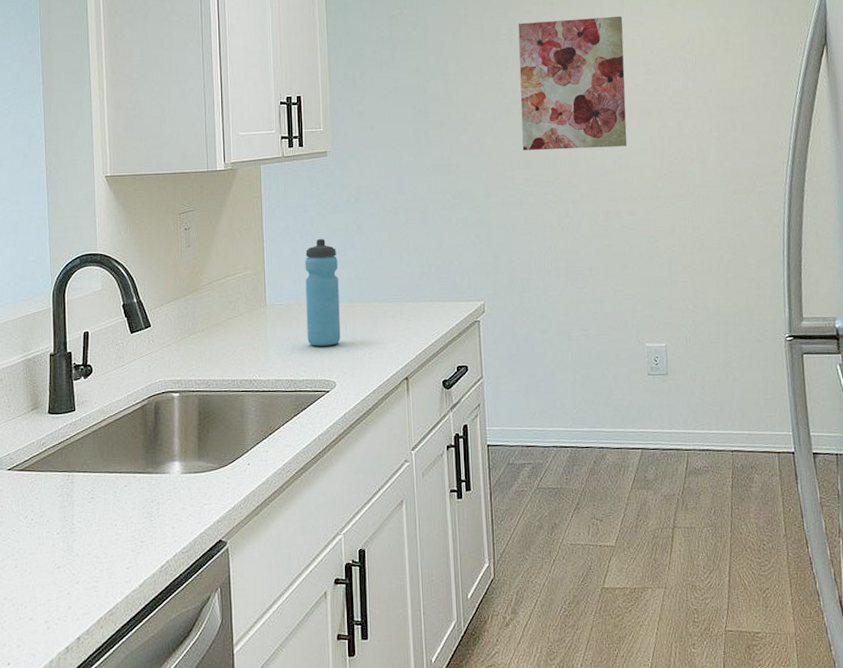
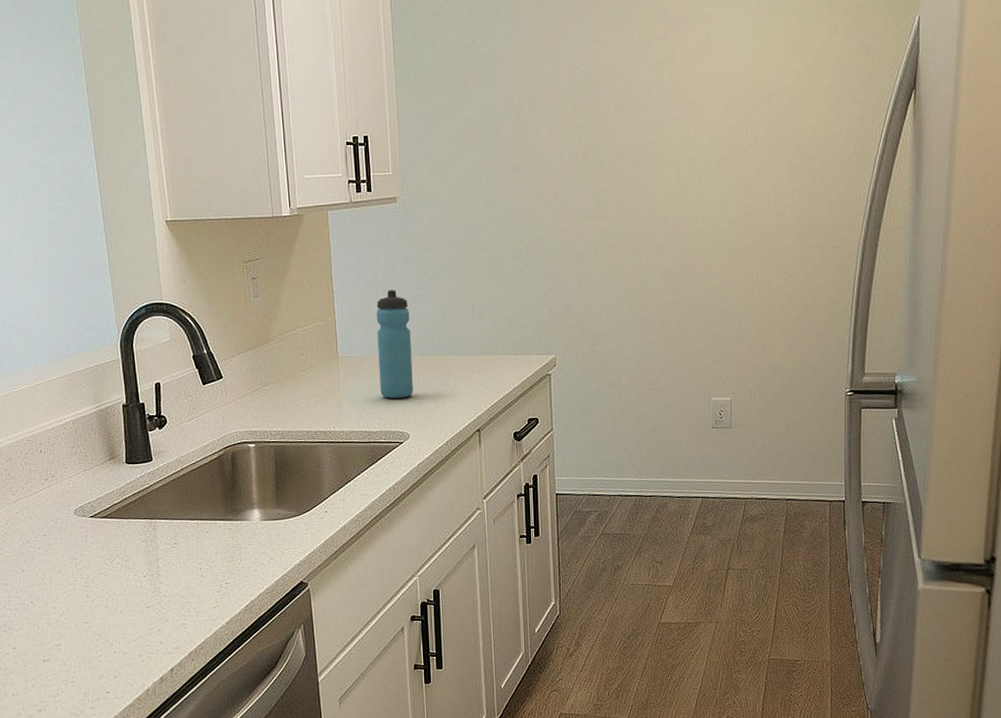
wall art: present [518,16,627,151] -> none [597,51,707,200]

